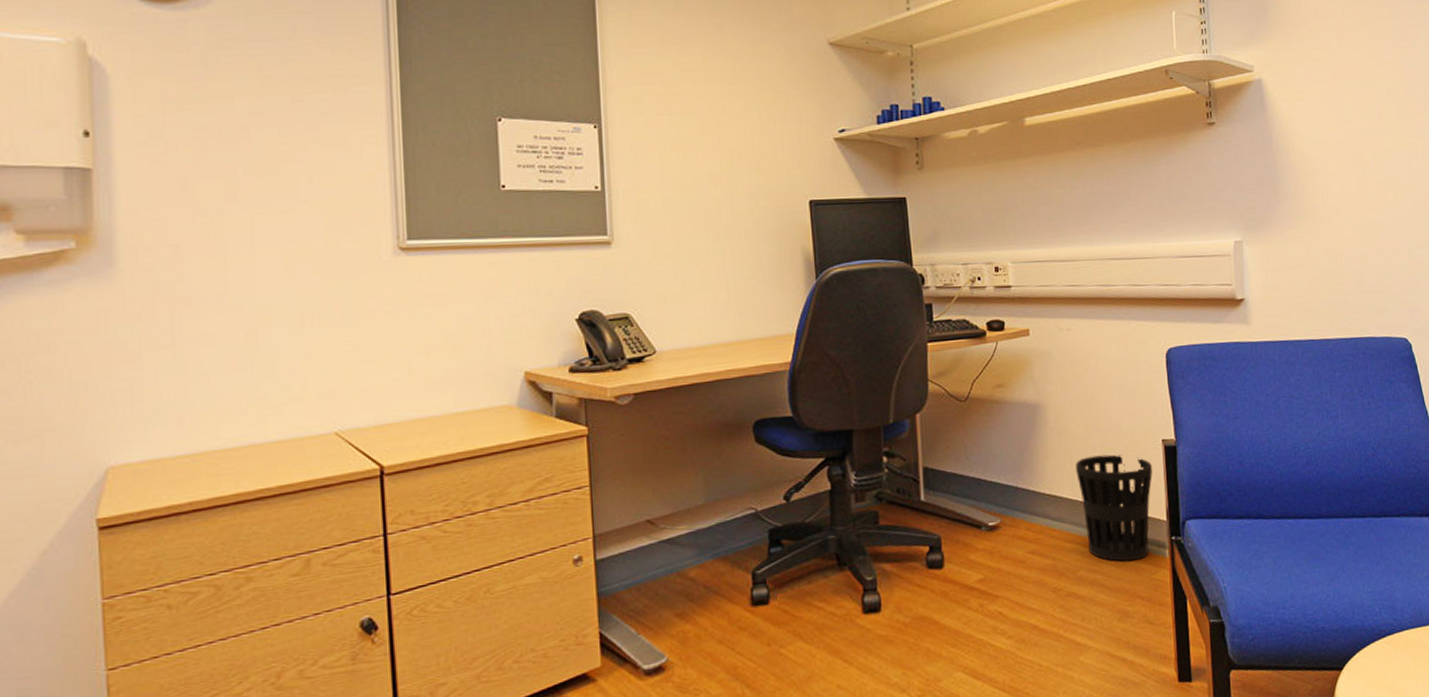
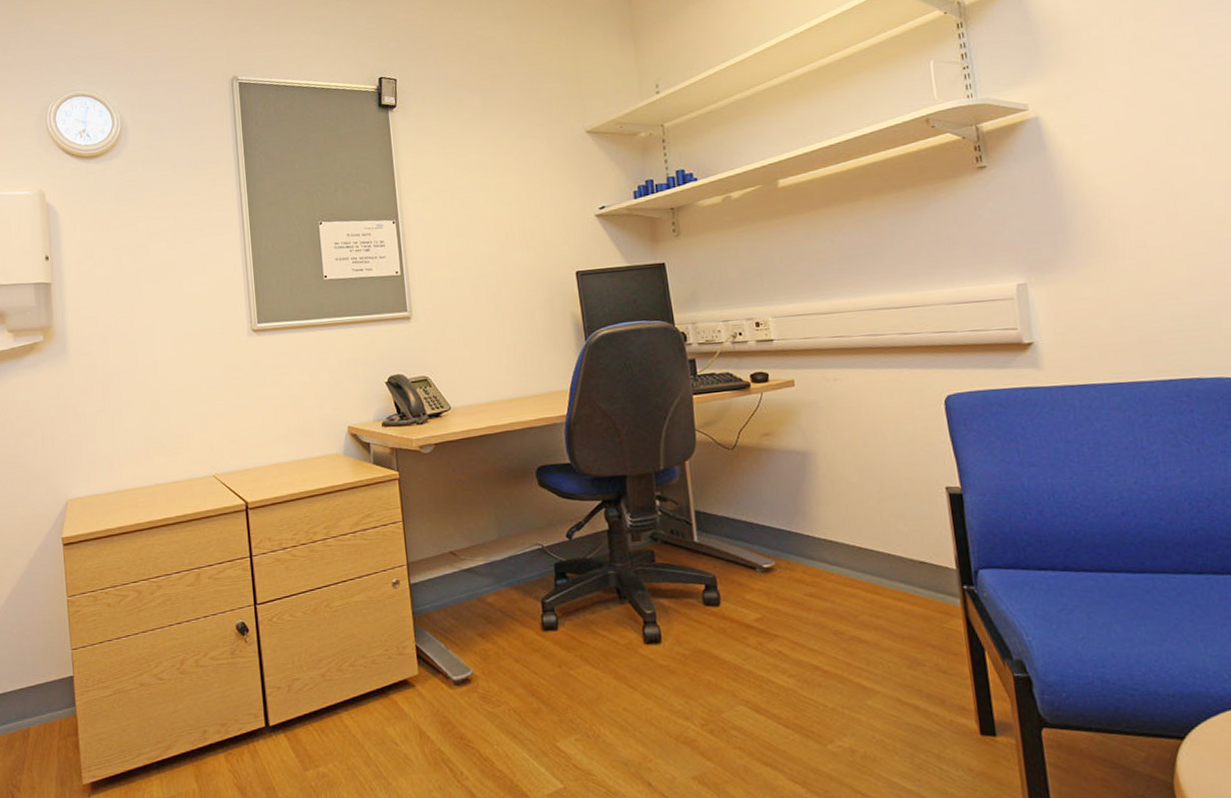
wastebasket: present [1076,454,1153,562] -> none [851,501,938,608]

